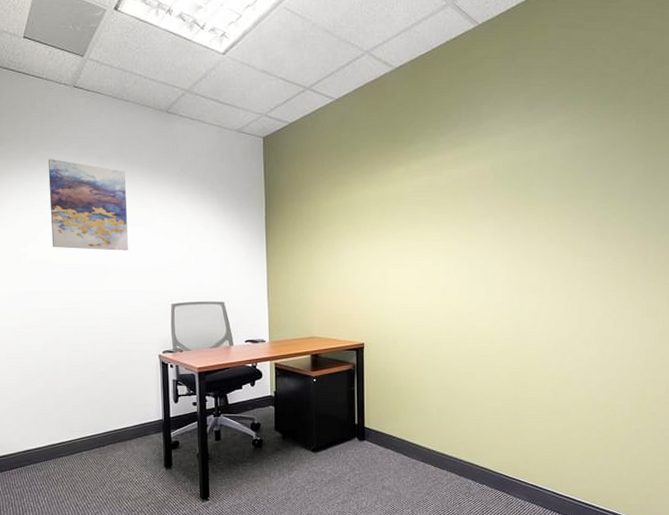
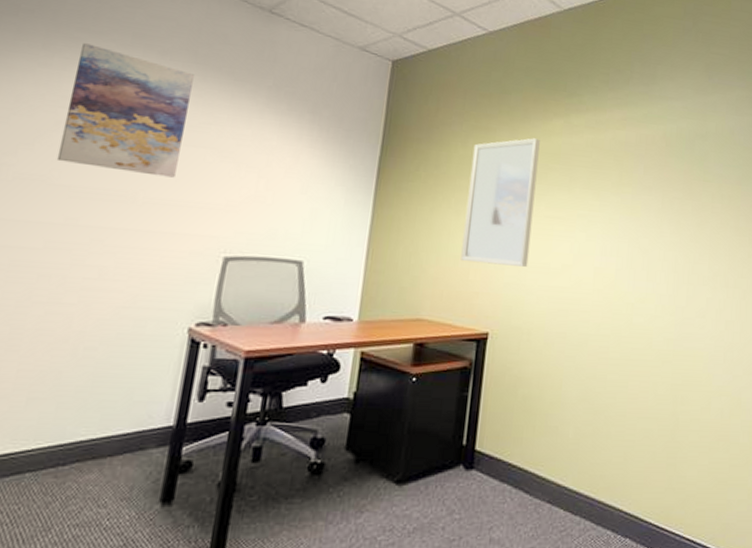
home mirror: none [335,186,388,291] -> present [461,138,540,267]

